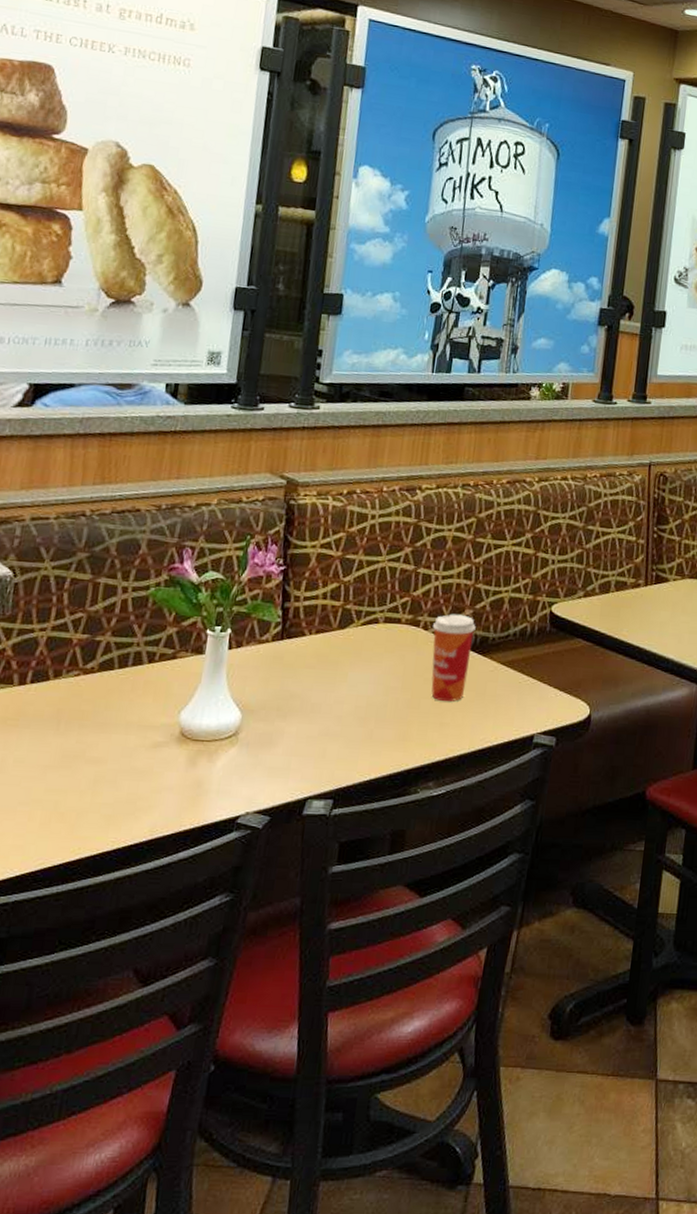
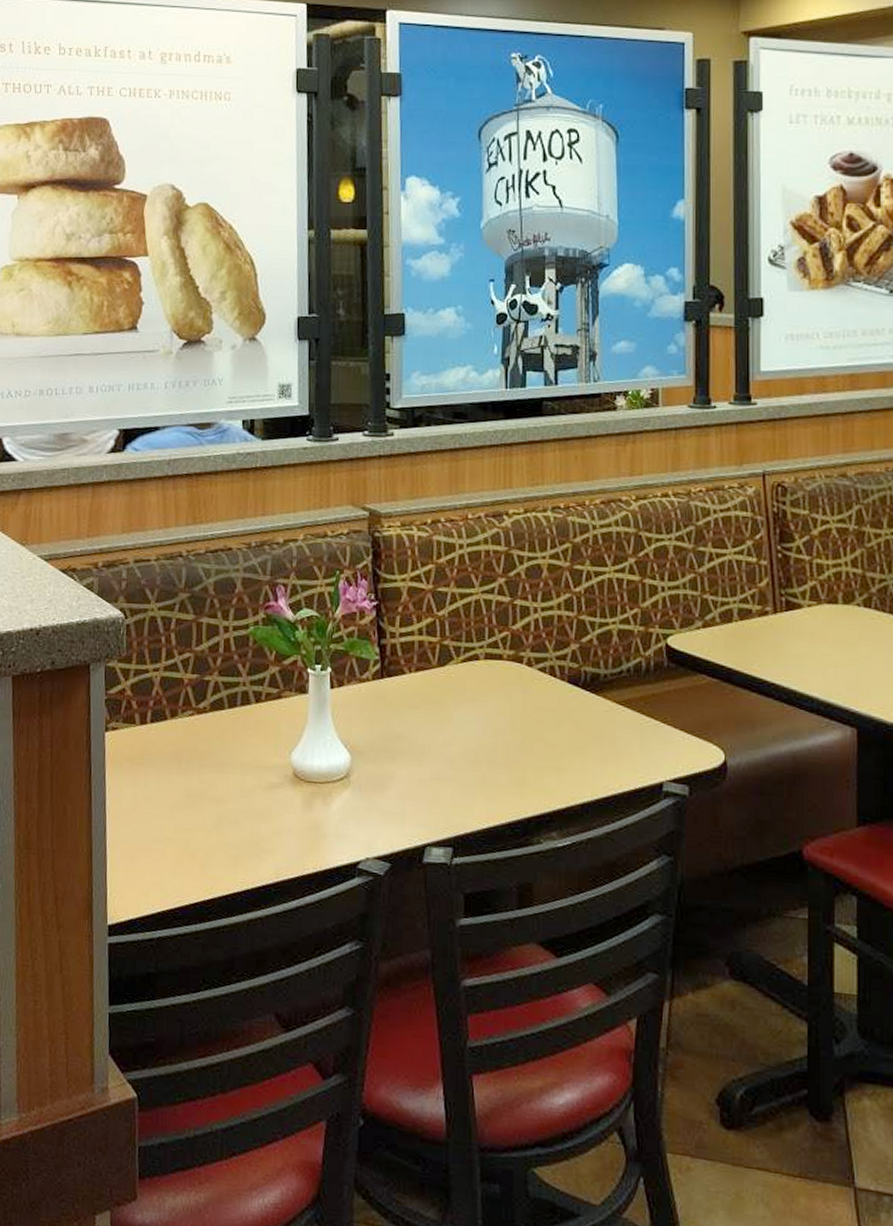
paper cup: present [431,613,476,702] -> none [536,648,584,745]

